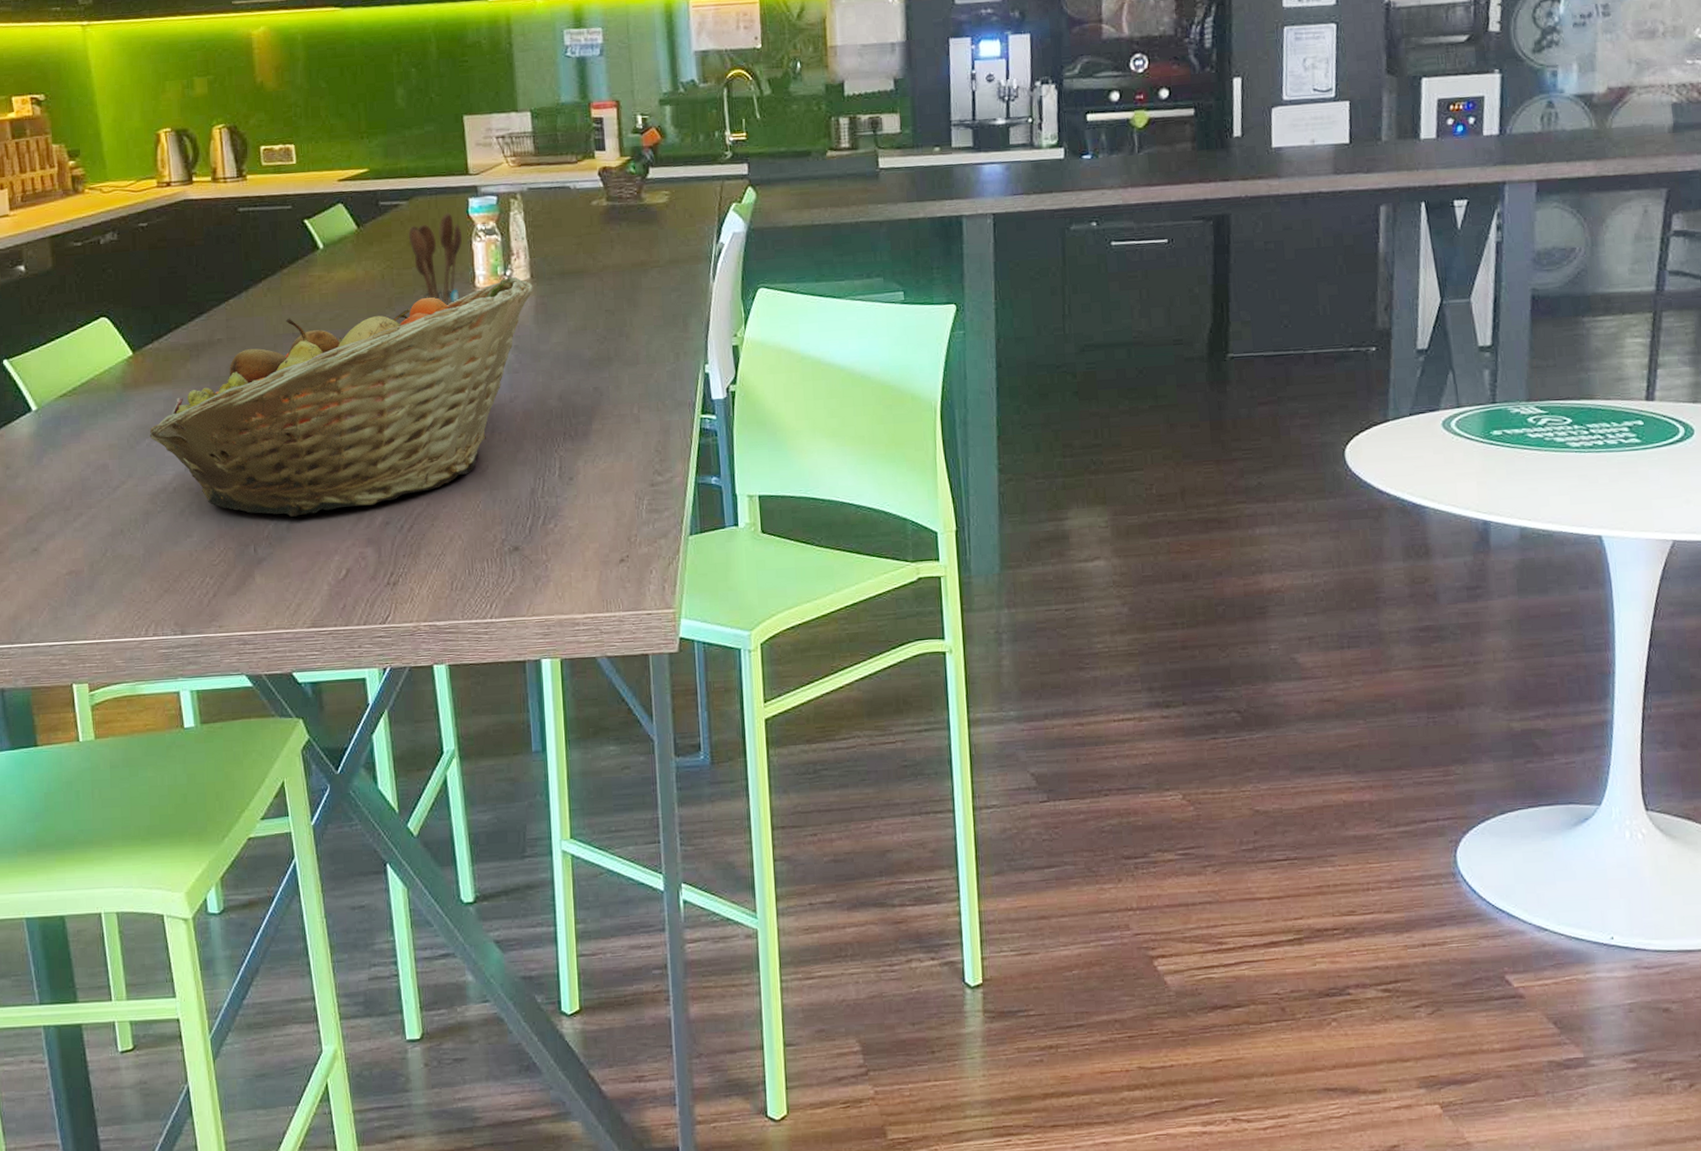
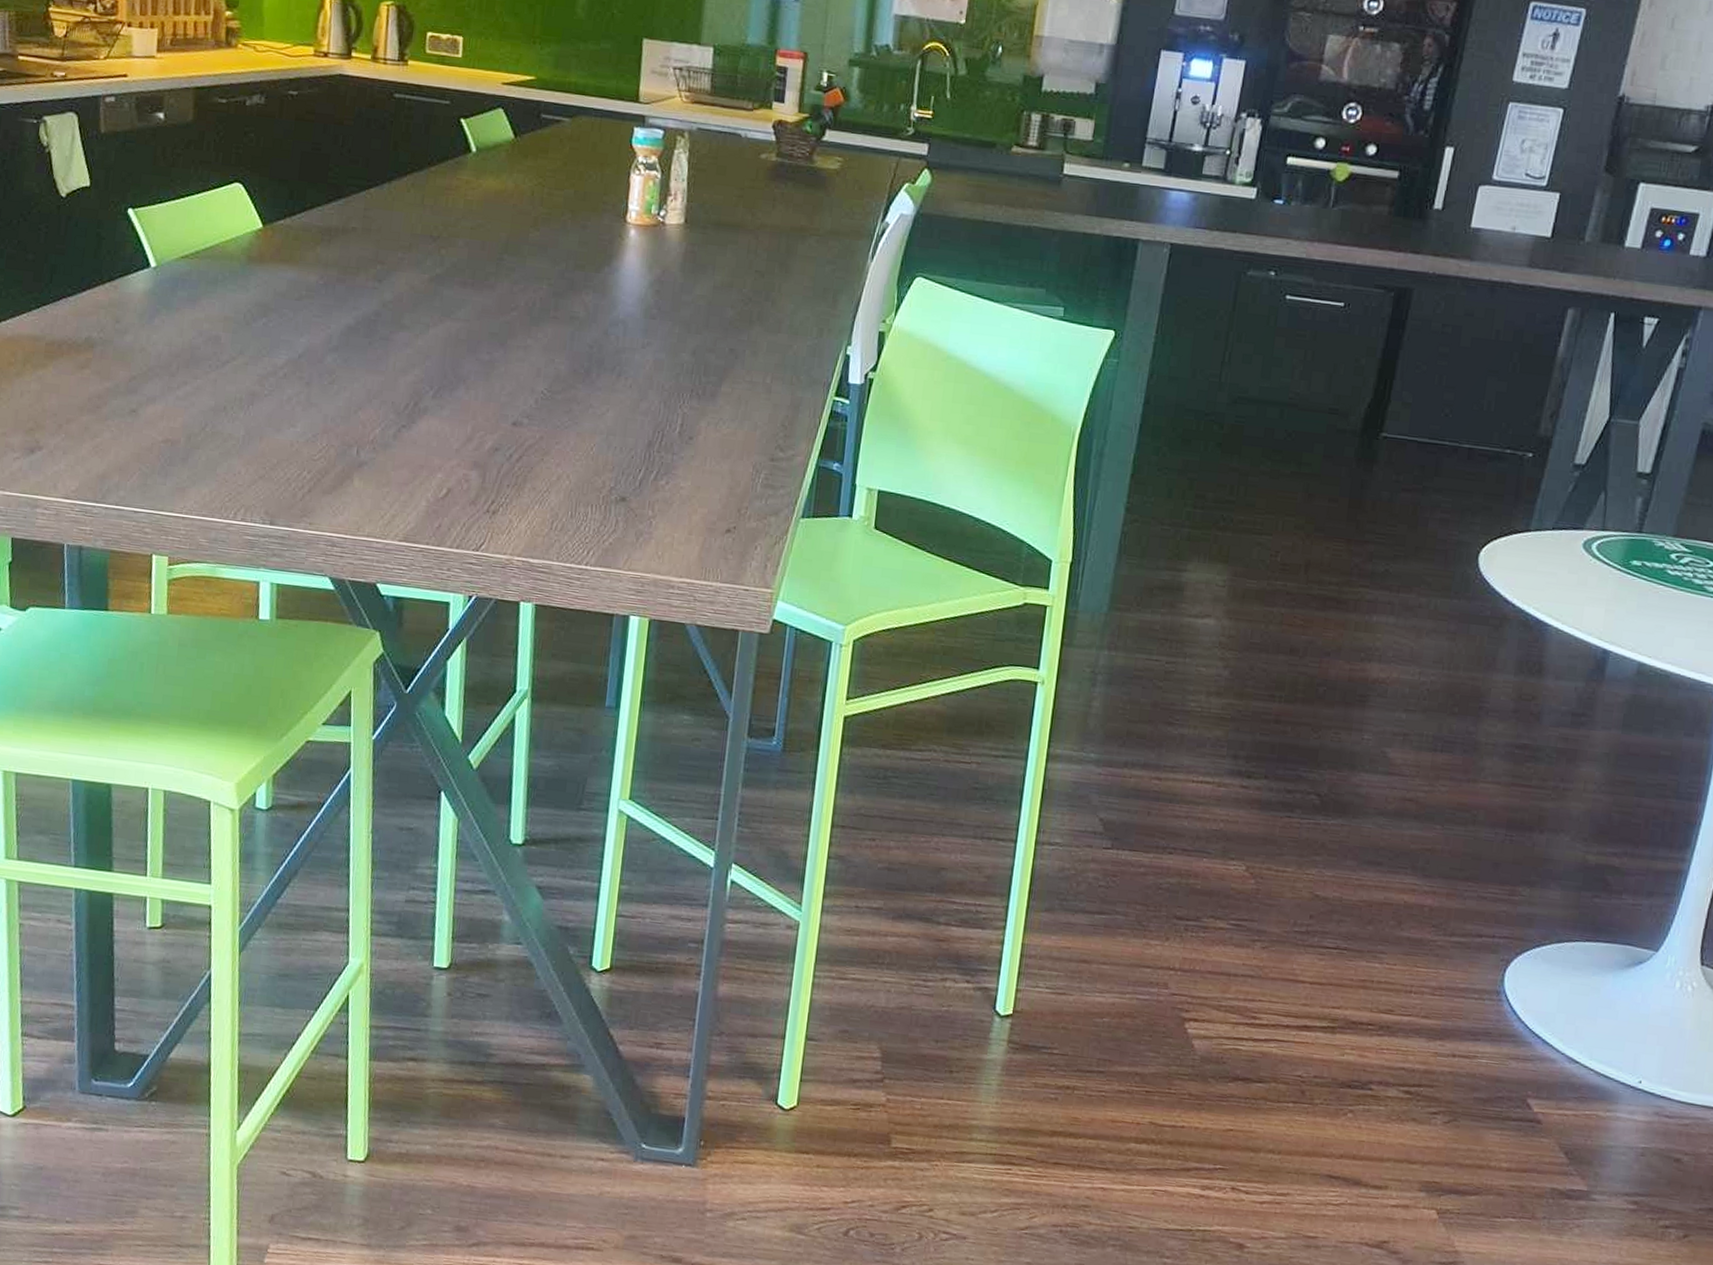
fruit basket: present [149,276,533,517] -> none [267,217,686,428]
utensil holder: present [408,212,463,305] -> none [565,137,622,235]

